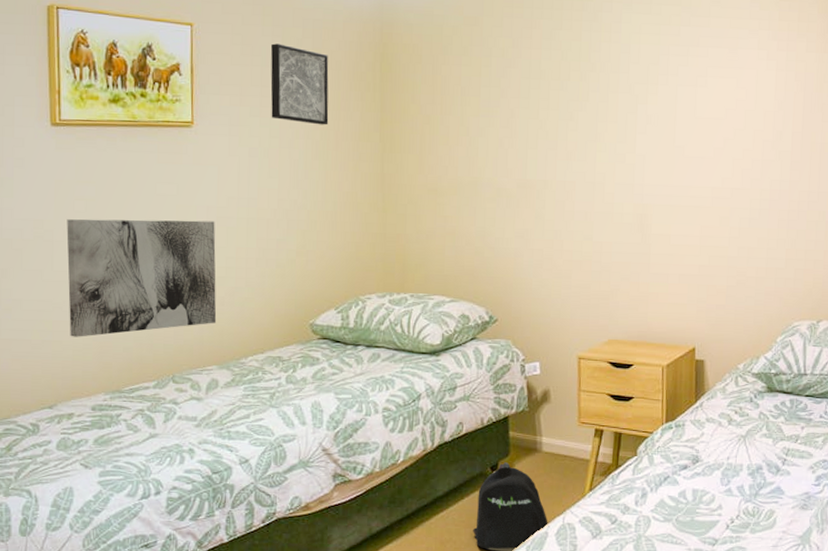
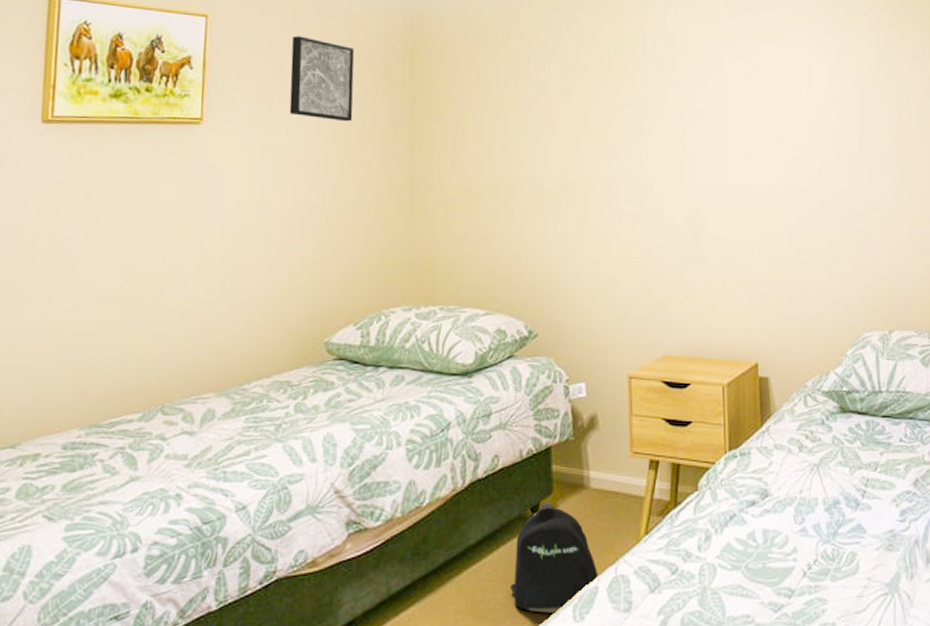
wall art: present [66,219,217,337] -> none [43,225,221,362]

